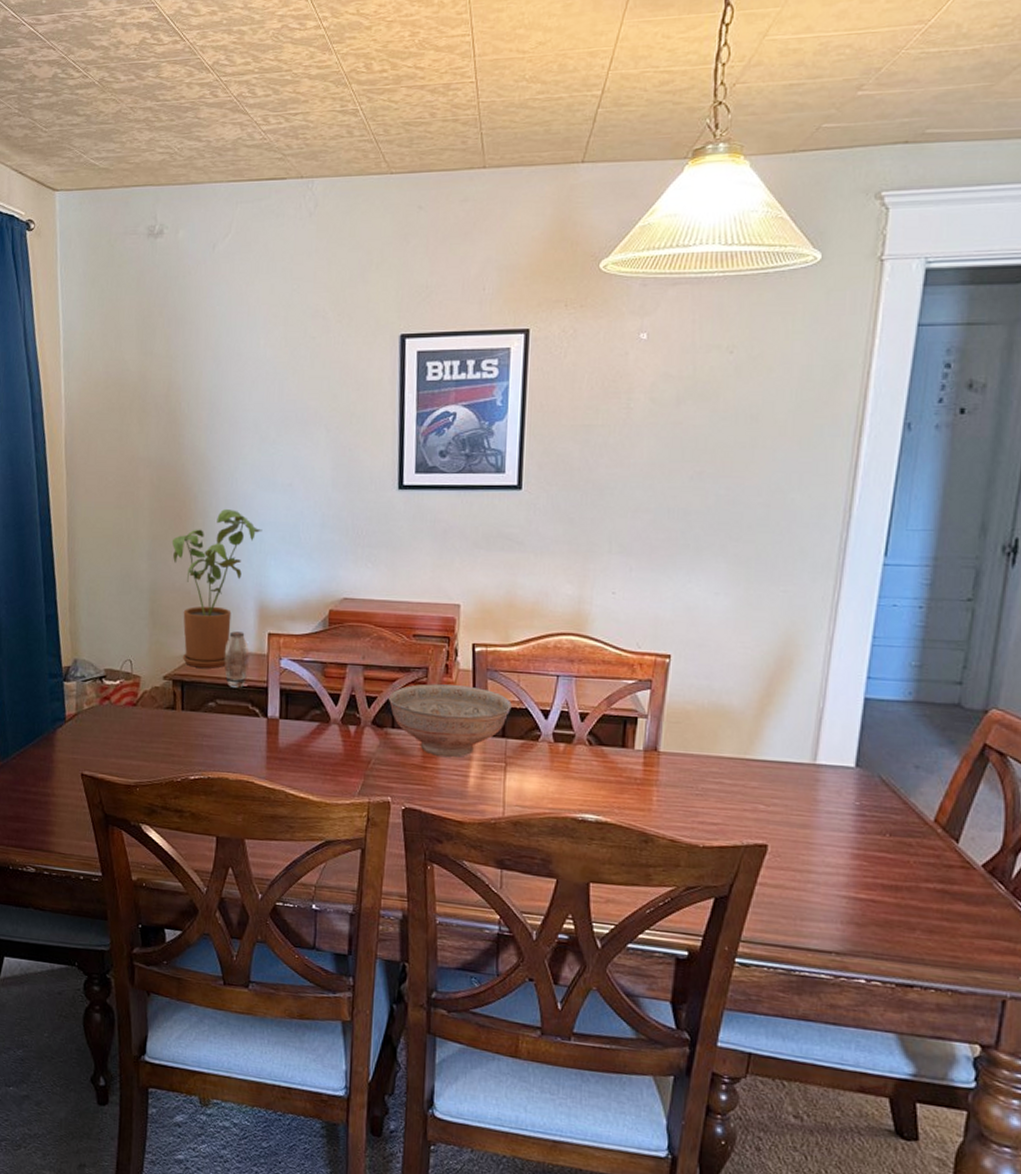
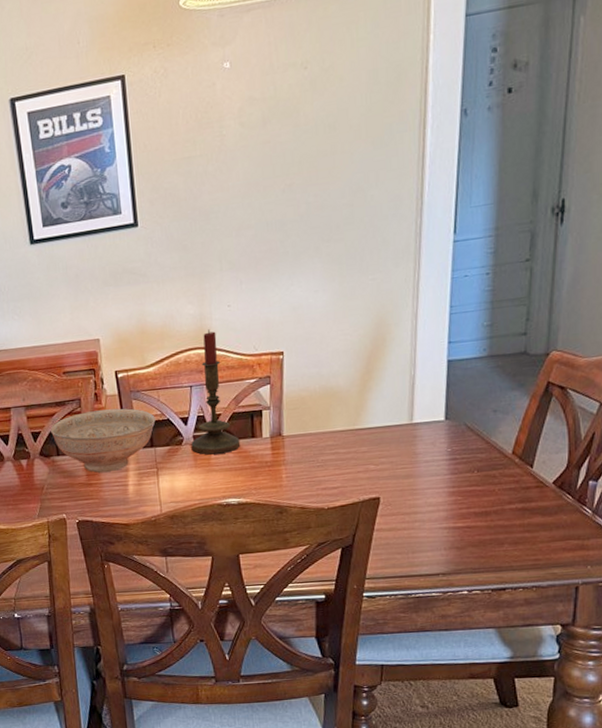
candle: none [549,615,608,760] -> present [191,329,241,455]

